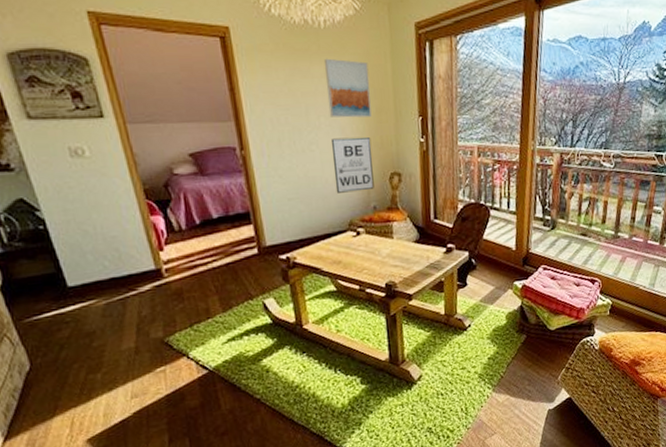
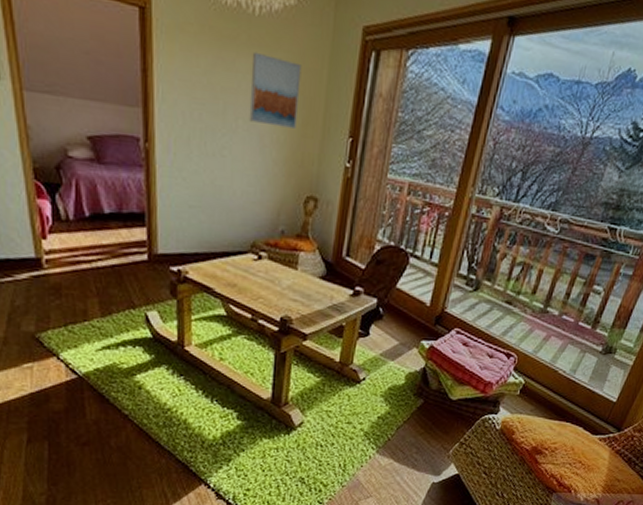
wall art: present [331,137,374,193] -> none [243,146,291,211]

